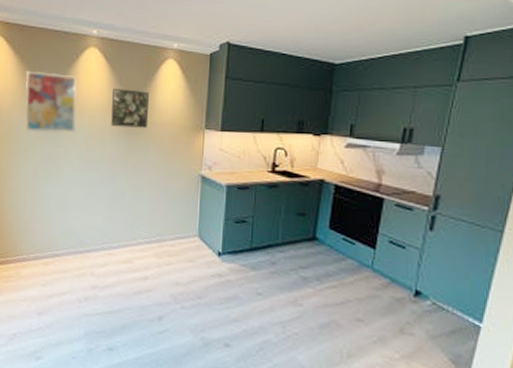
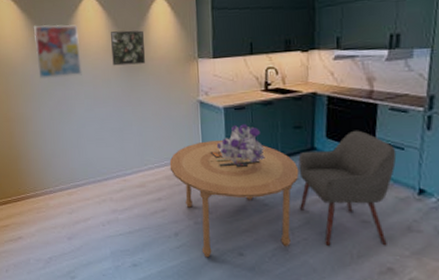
dining table: none [161,219,298,347] -> present [169,141,299,258]
bouquet: none [214,205,266,248] -> present [216,124,266,163]
chair: none [294,223,397,347] -> present [298,130,397,246]

